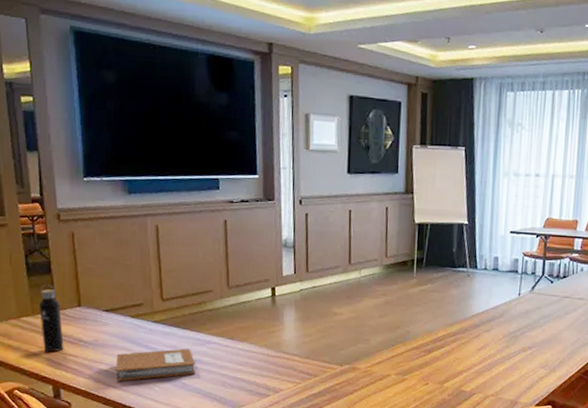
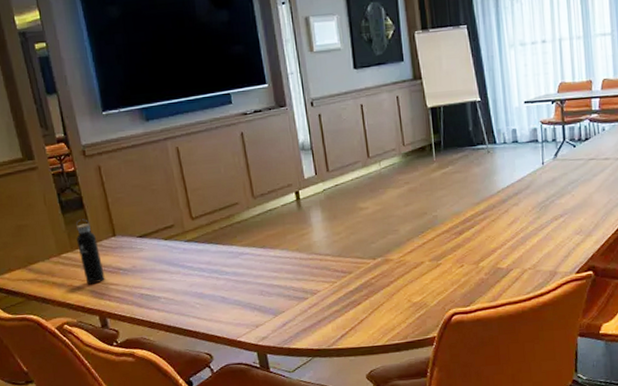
notebook: present [116,348,196,381] -> none [155,263,233,303]

